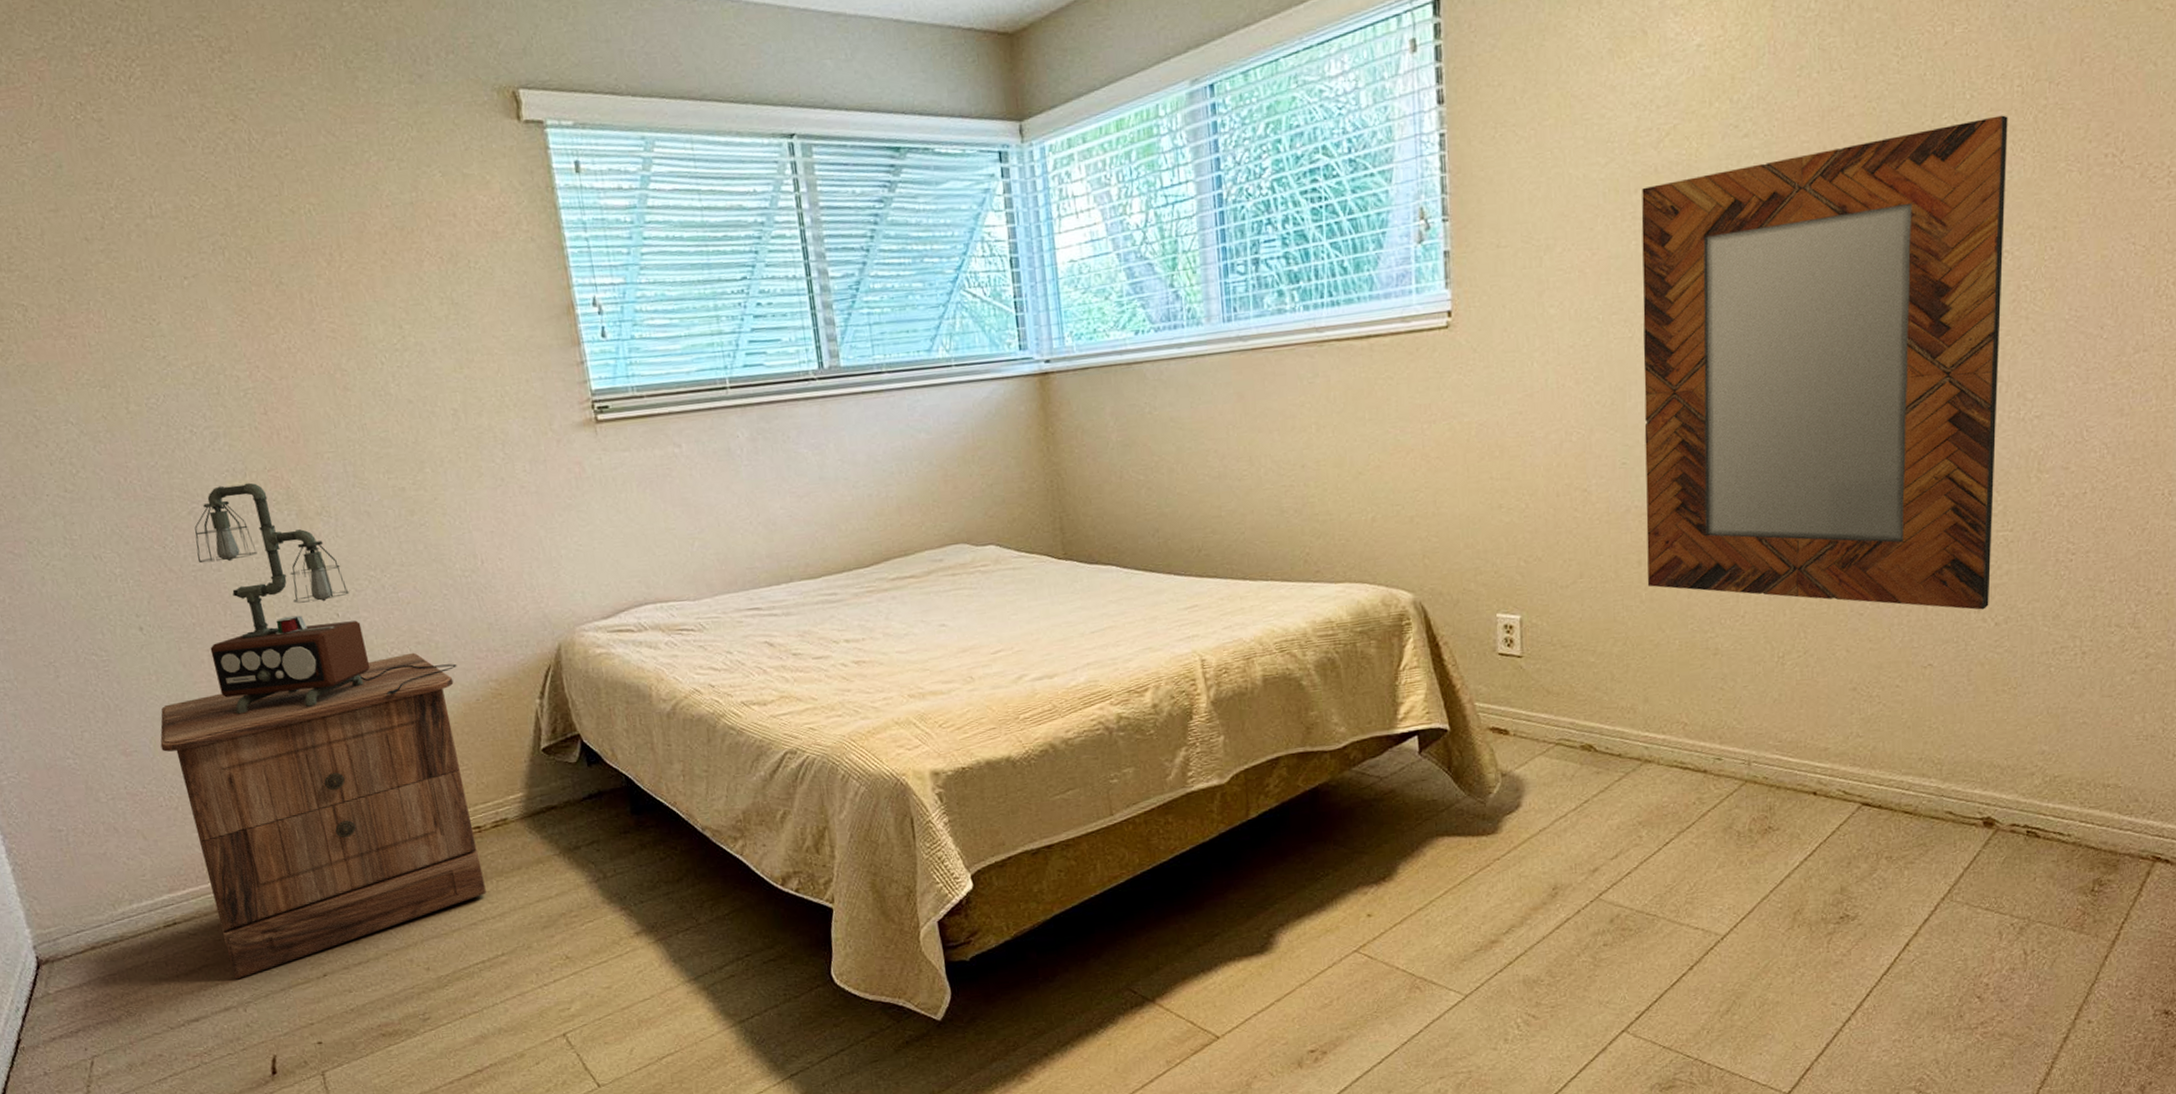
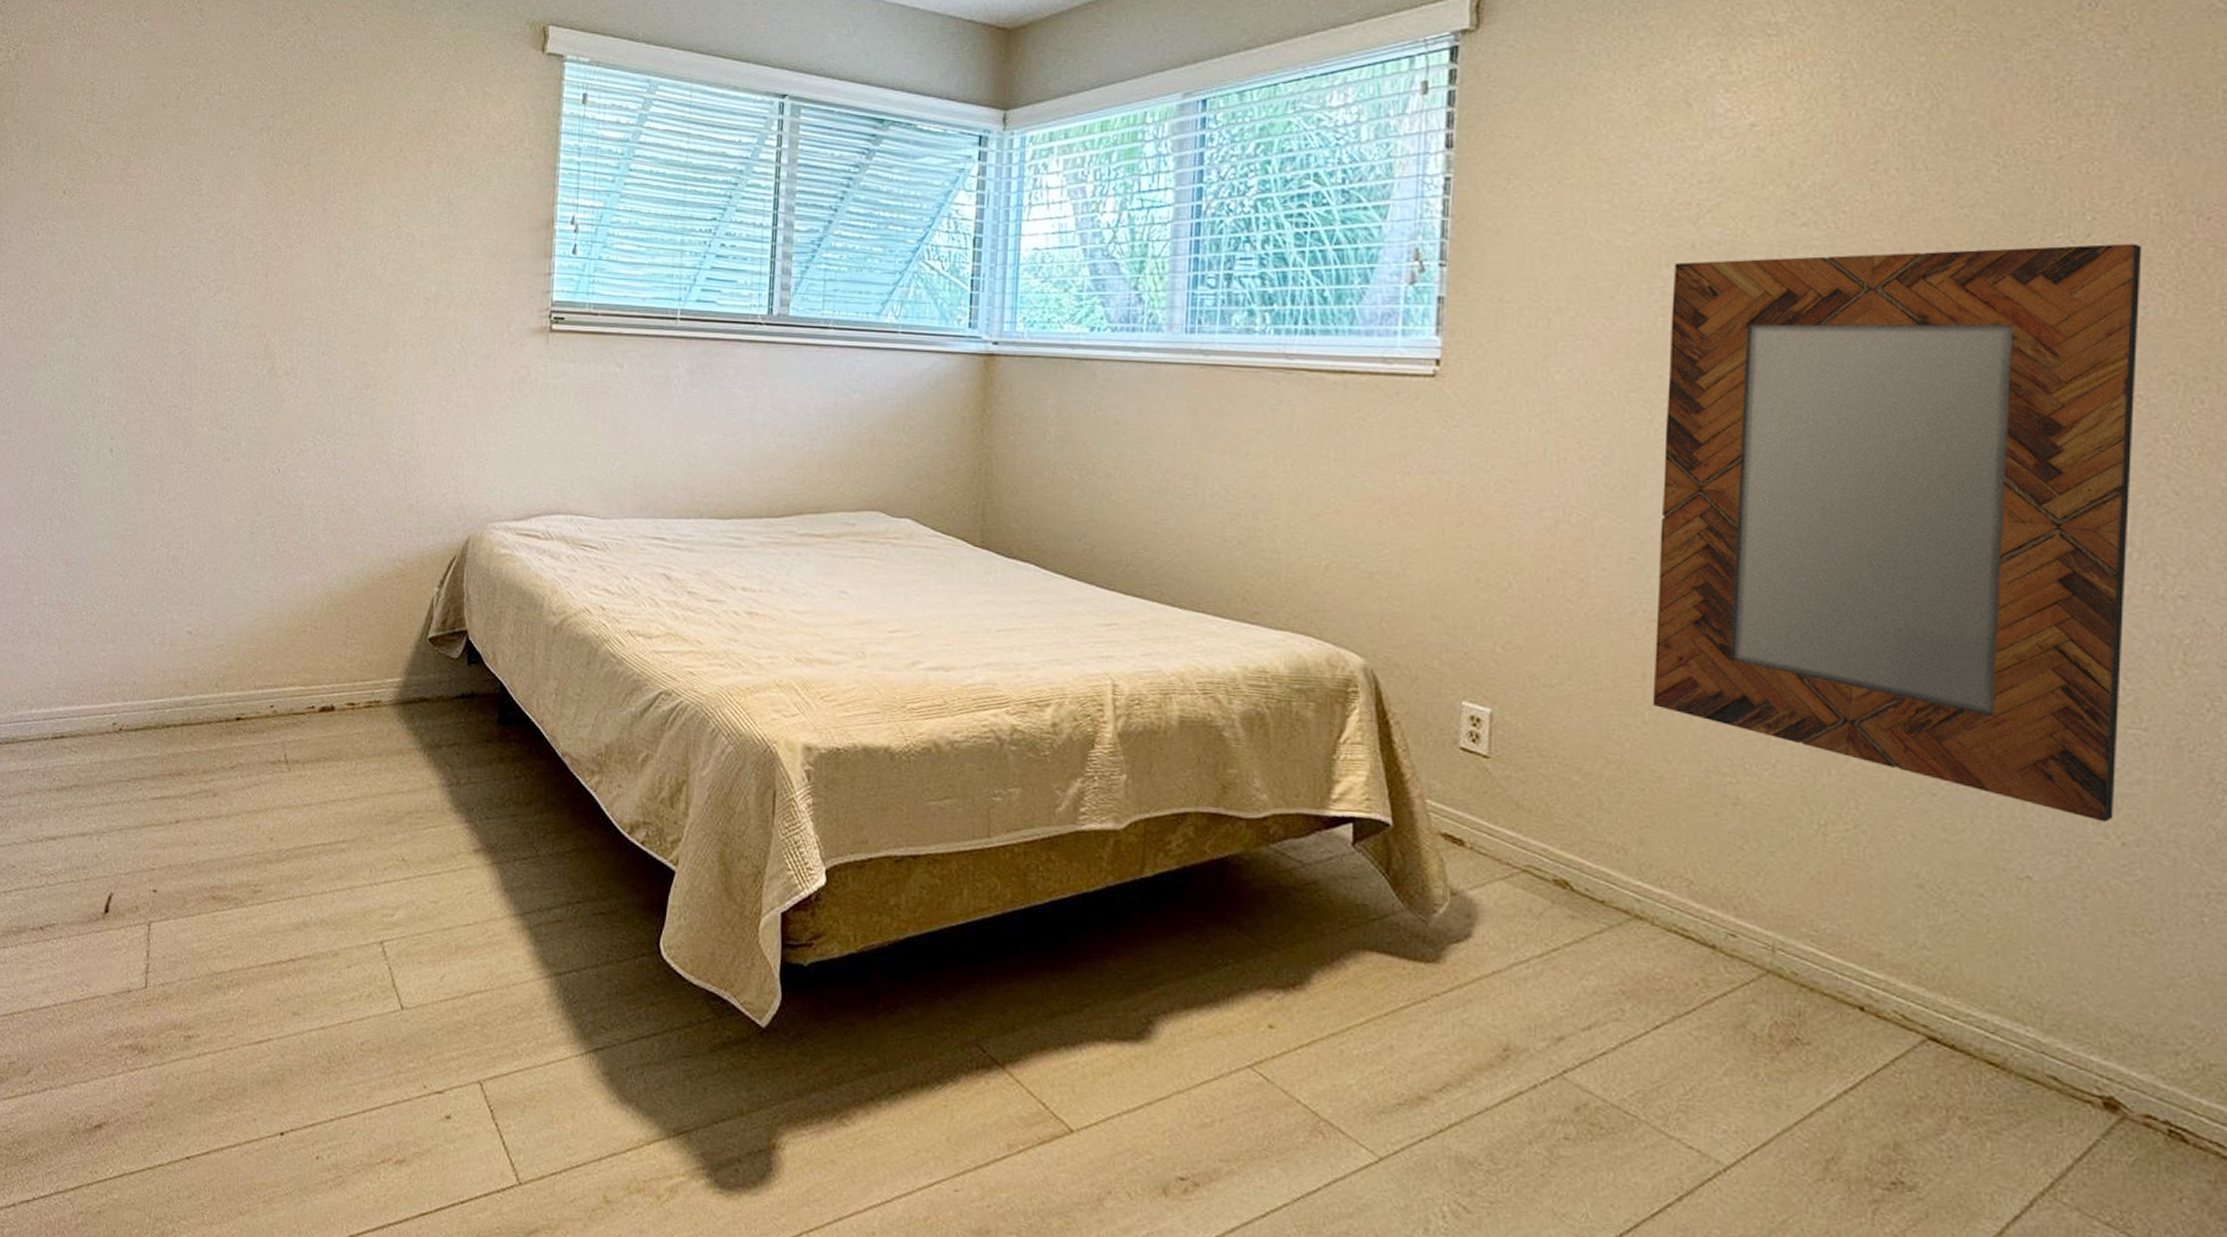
nightstand: present [160,652,487,980] -> none [97,518,365,807]
table lamp: present [194,482,457,714] -> none [161,333,372,555]

